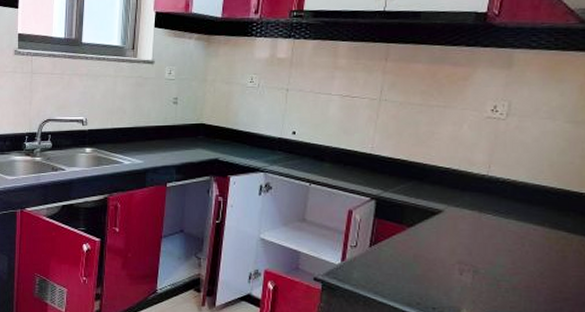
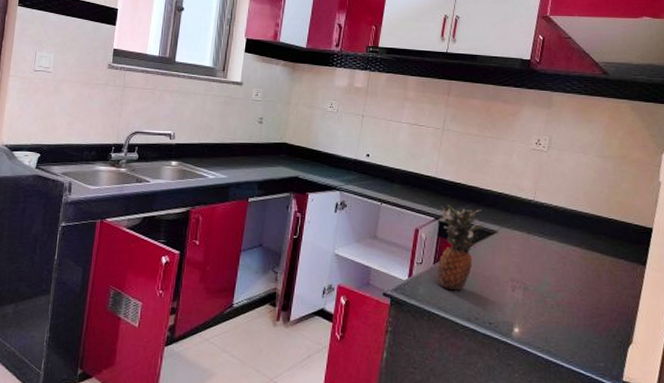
fruit: none [373,183,428,275] -> present [437,204,485,291]

